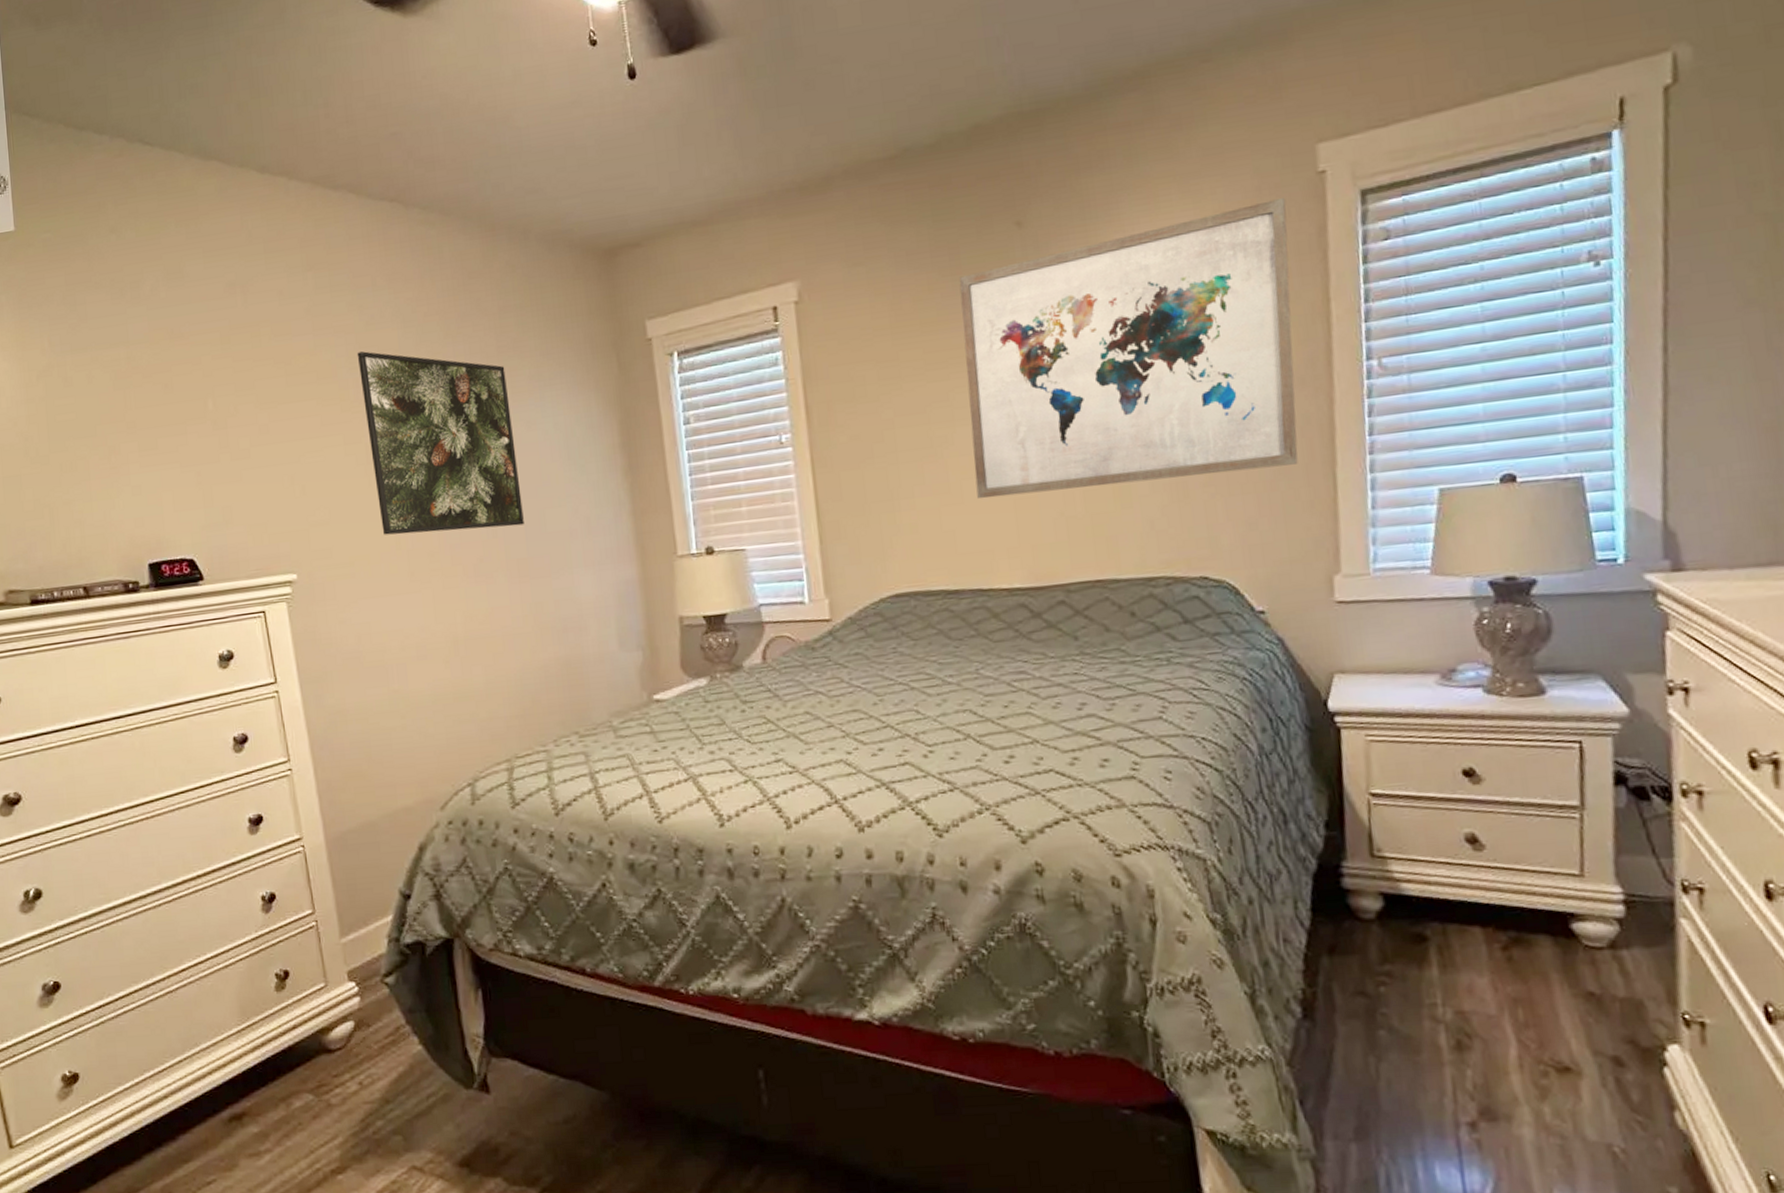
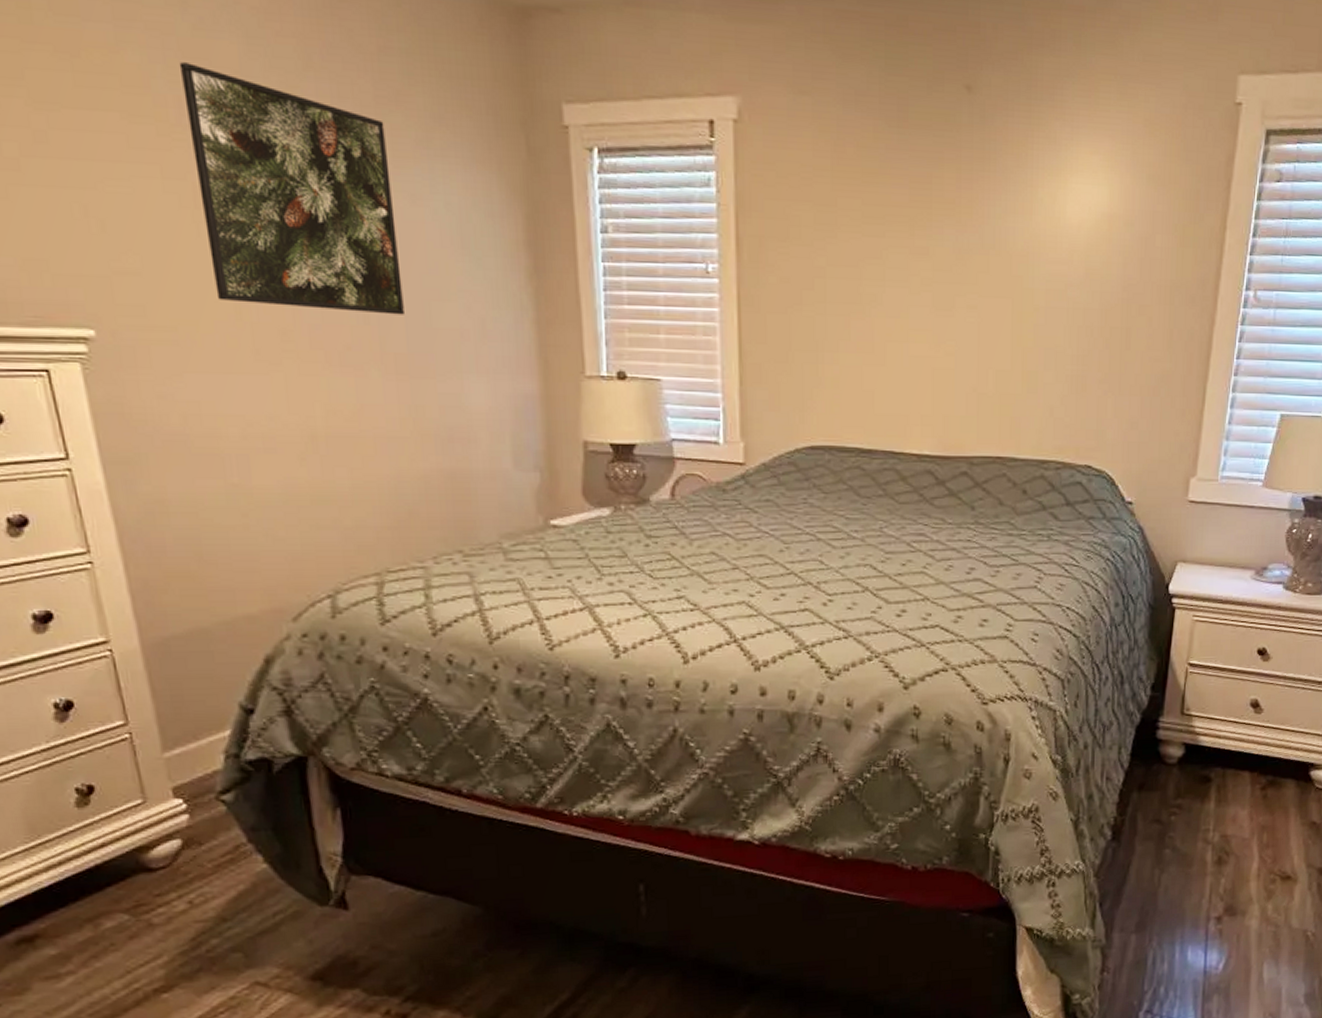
wall art: present [959,197,1298,499] -> none [899,120,1206,375]

